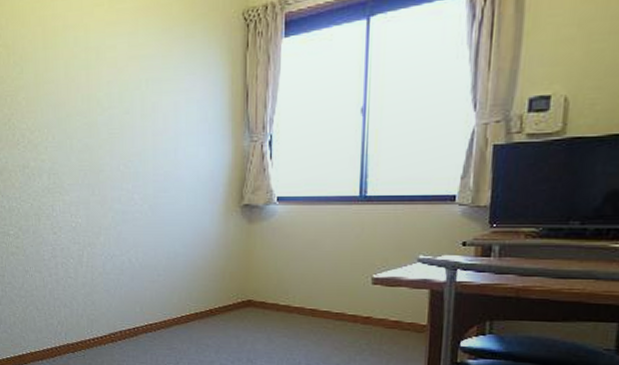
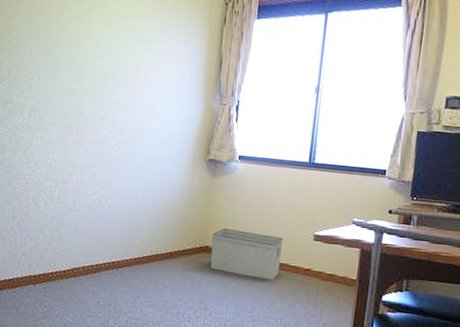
storage bin: none [254,279,337,332] -> present [210,228,284,280]

